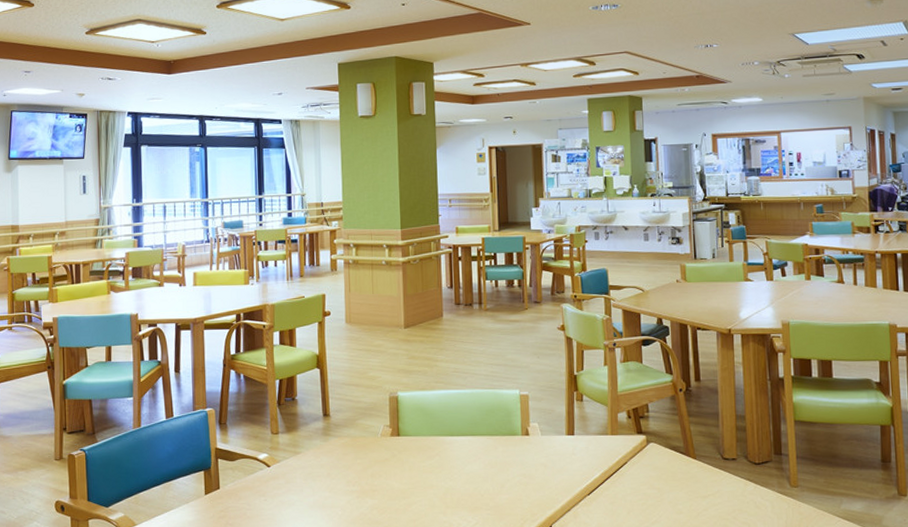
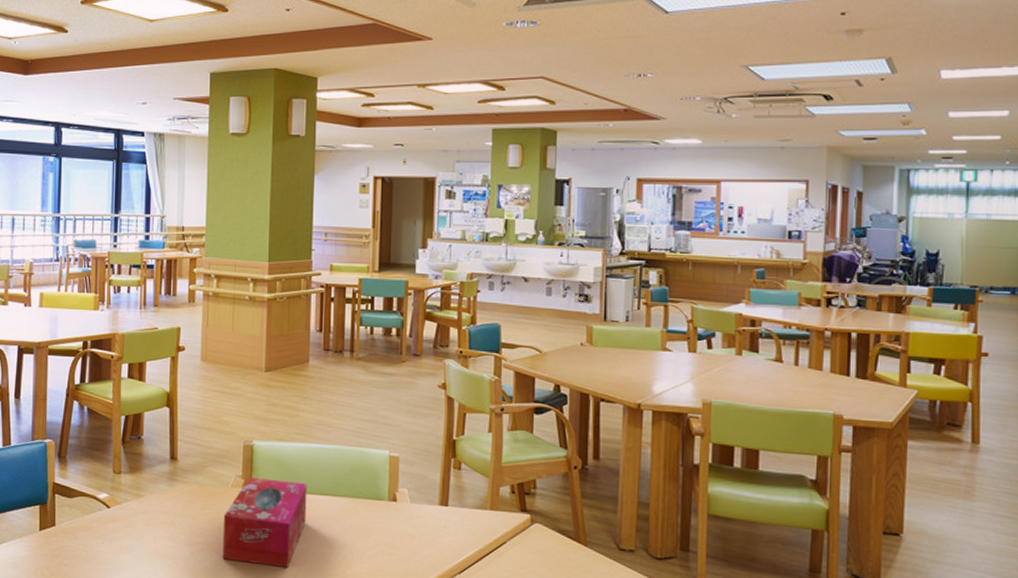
tissue box: none [375,425,450,506] -> present [222,478,307,568]

